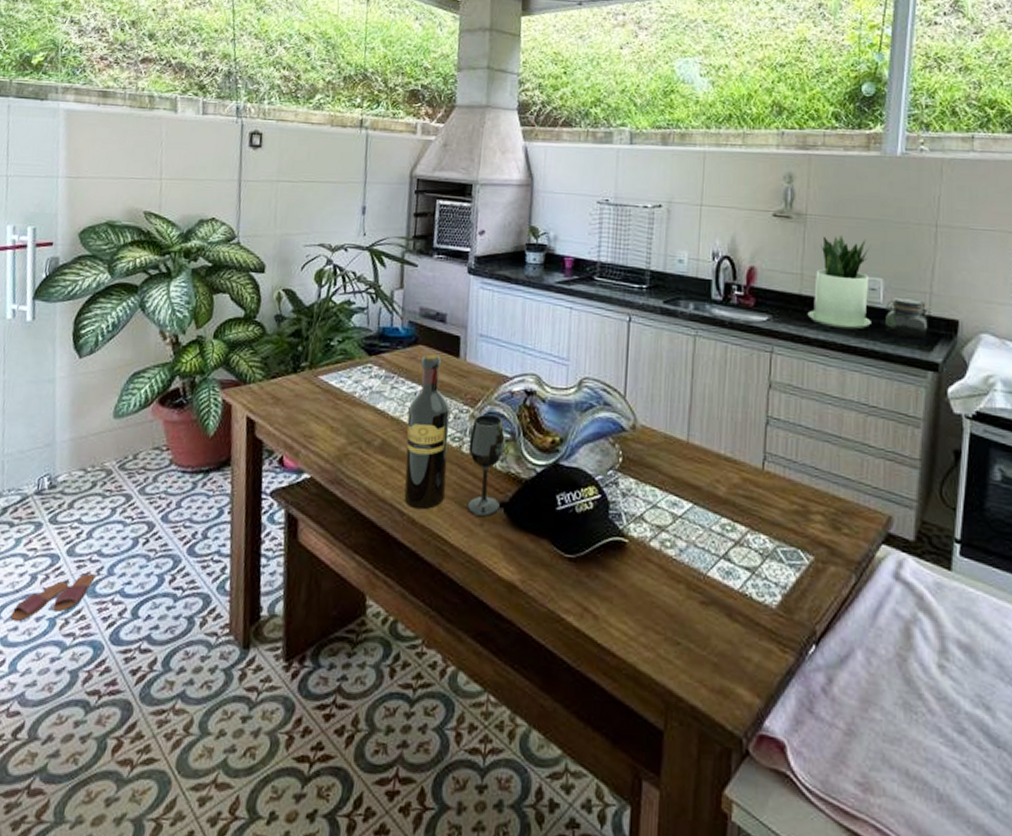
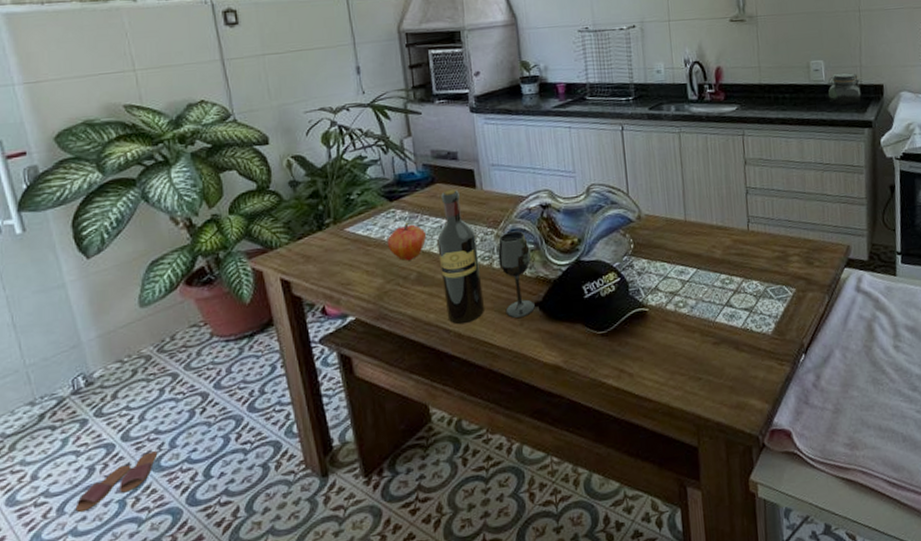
fruit: none [357,382,399,425] -> present [387,223,427,261]
planter: present [807,236,871,330] -> none [767,30,818,107]

